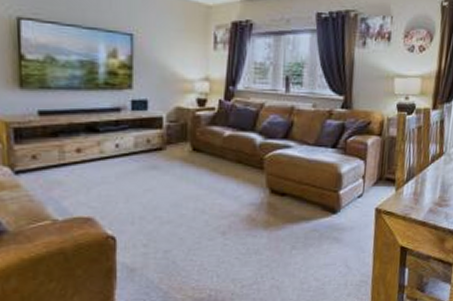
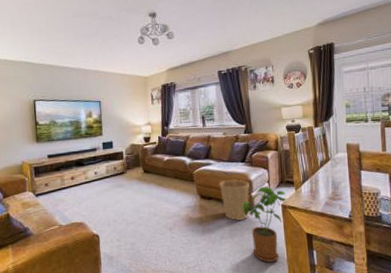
basket: none [297,165,338,226] -> present [219,175,250,221]
house plant: none [325,182,384,281] -> present [242,186,287,262]

